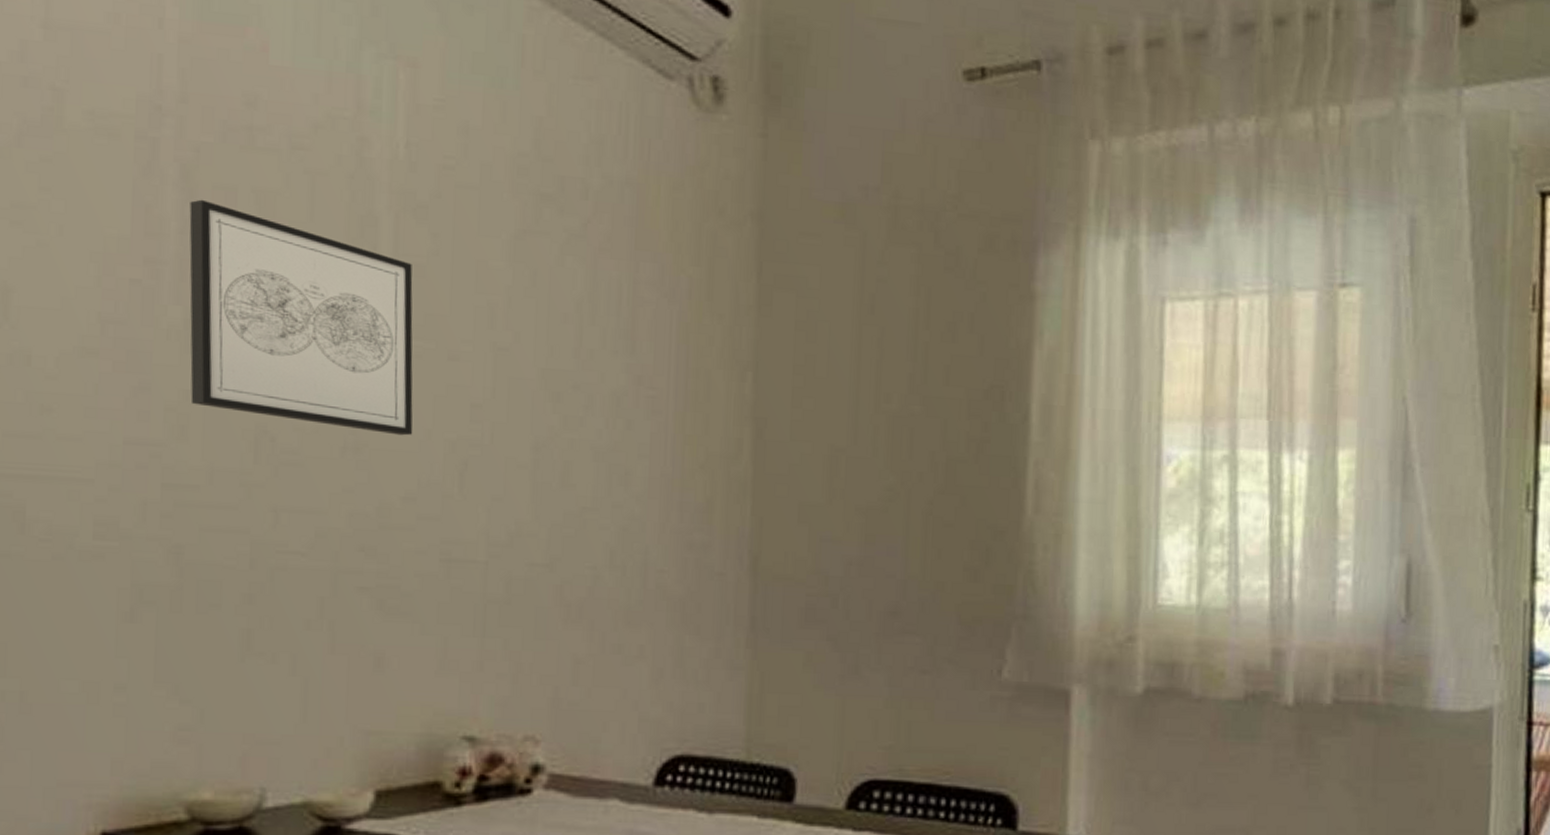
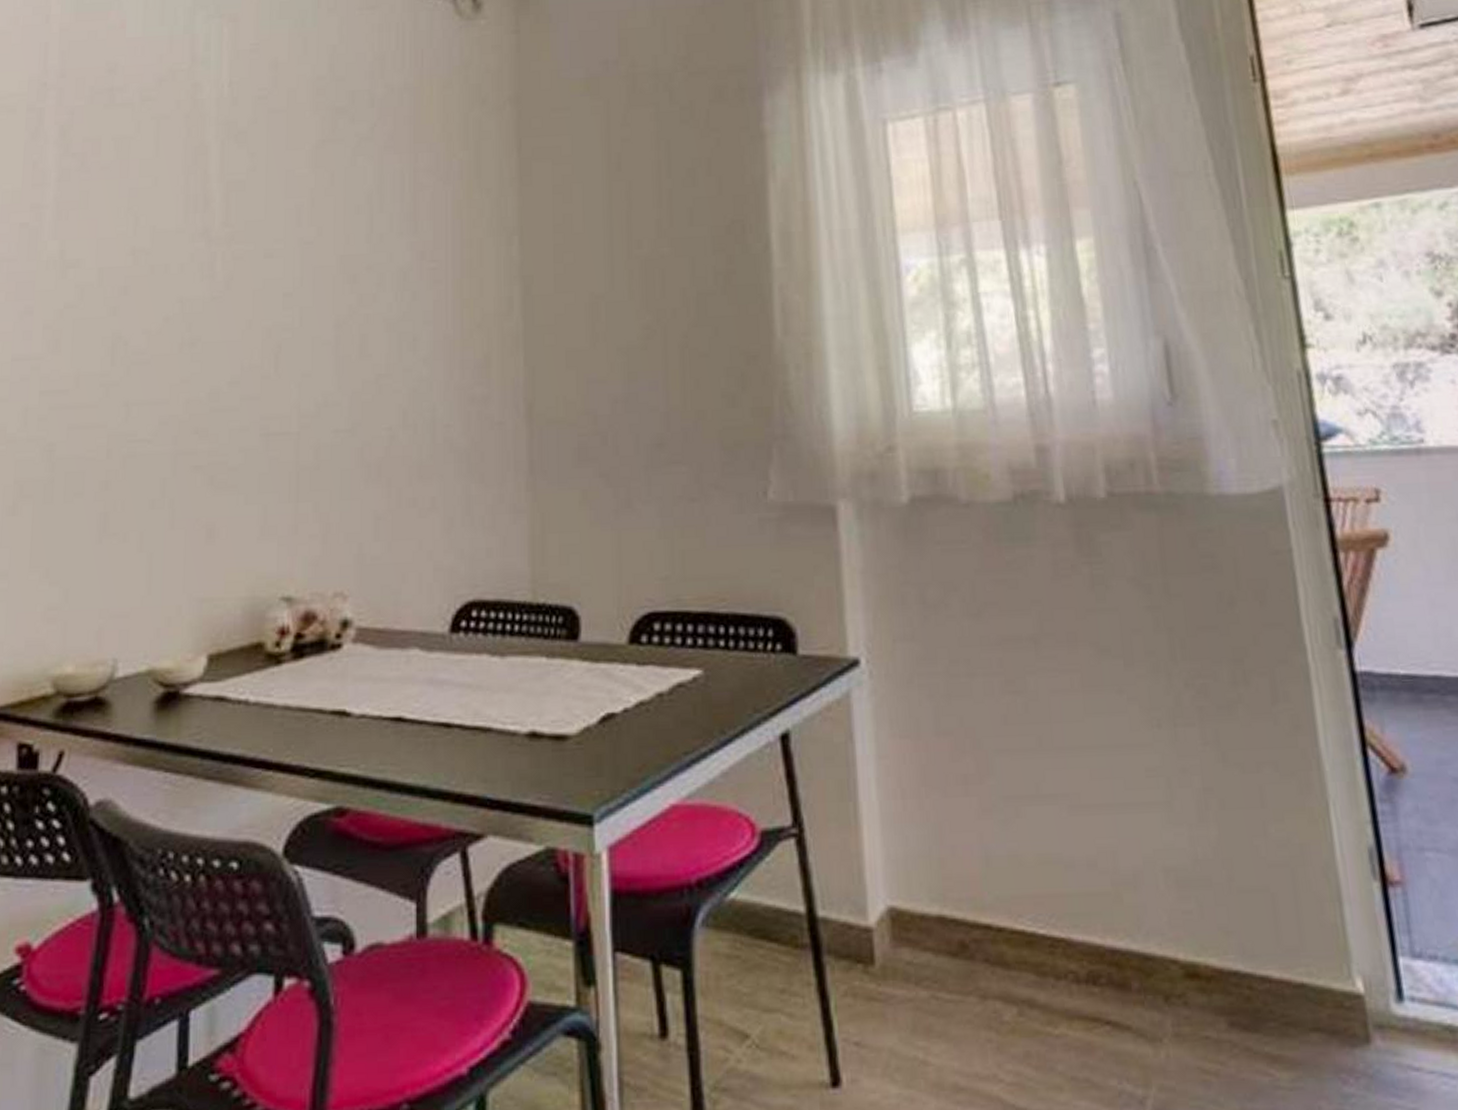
wall art: present [189,199,413,436] -> none [63,151,237,328]

